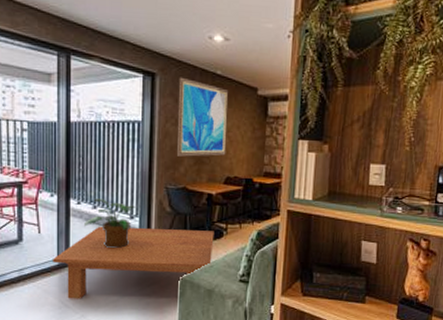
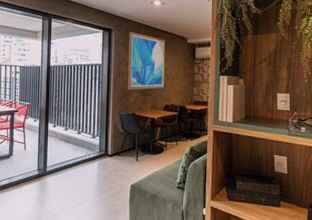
coffee table: present [53,226,214,299] -> none [34,144,157,202]
potted plant: present [84,198,137,249] -> none [58,122,97,162]

